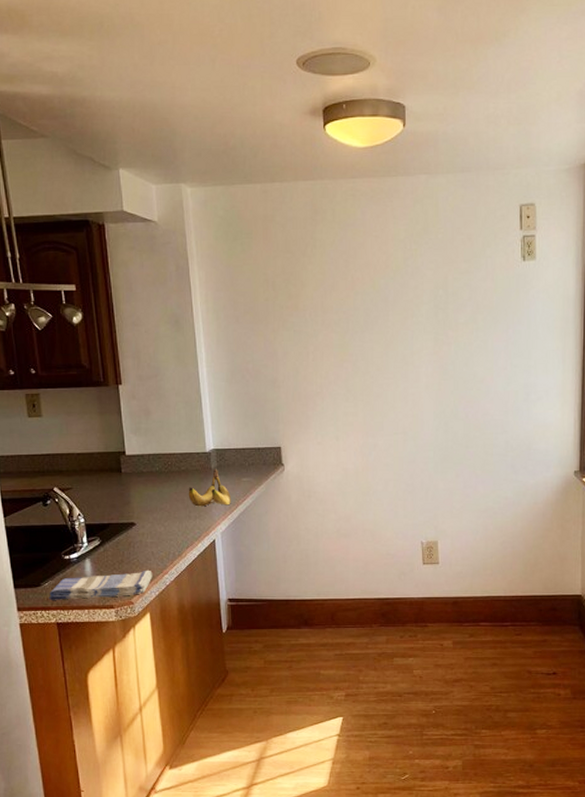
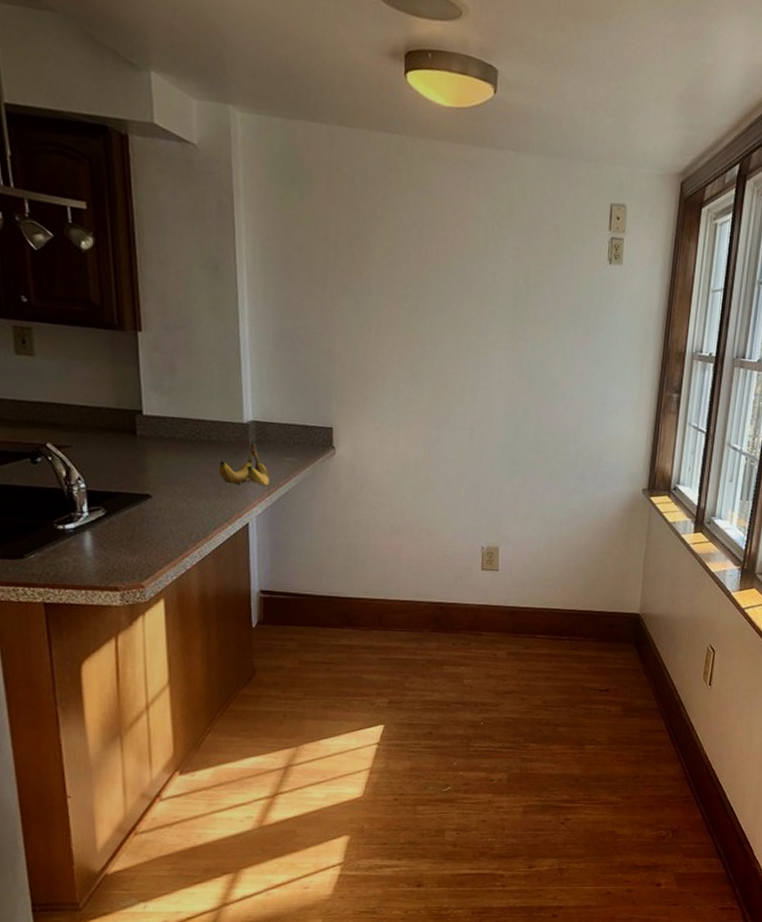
dish towel: present [49,570,153,600] -> none [35,550,170,578]

